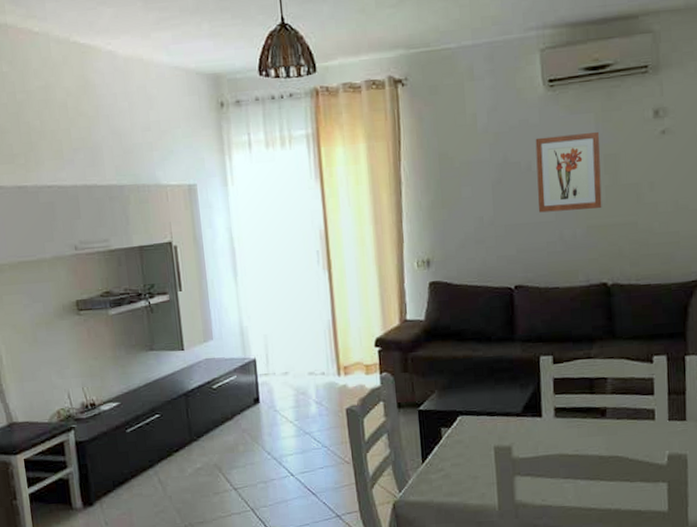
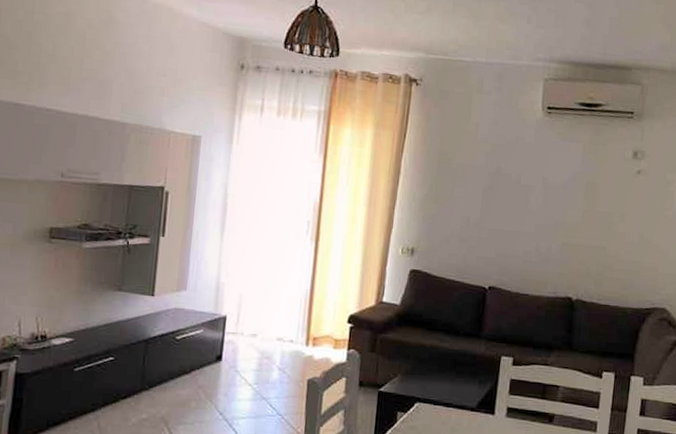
wall art: present [535,131,602,213] -> none [520,155,585,229]

